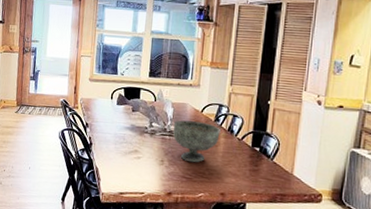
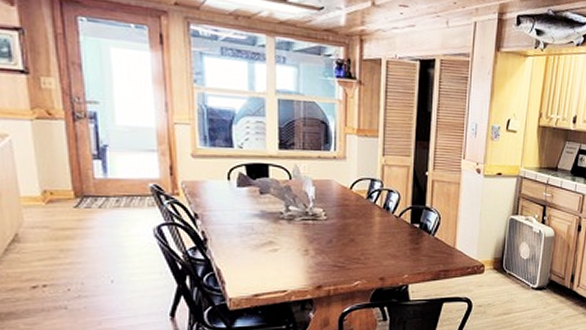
decorative bowl: present [172,120,221,162] -> none [316,200,374,247]

